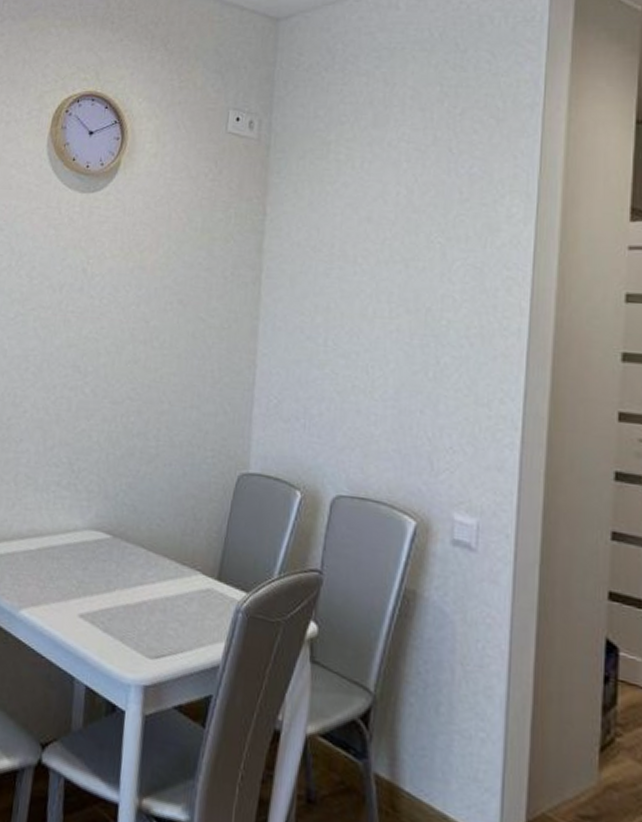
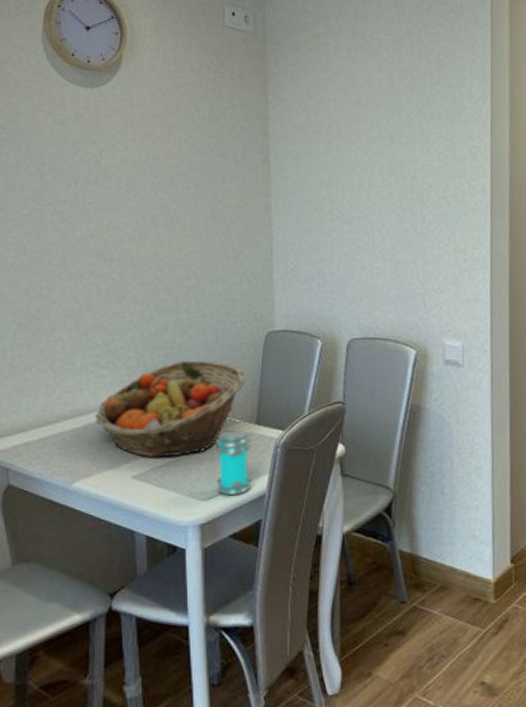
fruit basket: none [50,493,211,601] -> present [95,360,245,458]
jar: none [166,581,208,661] -> present [216,430,252,496]

